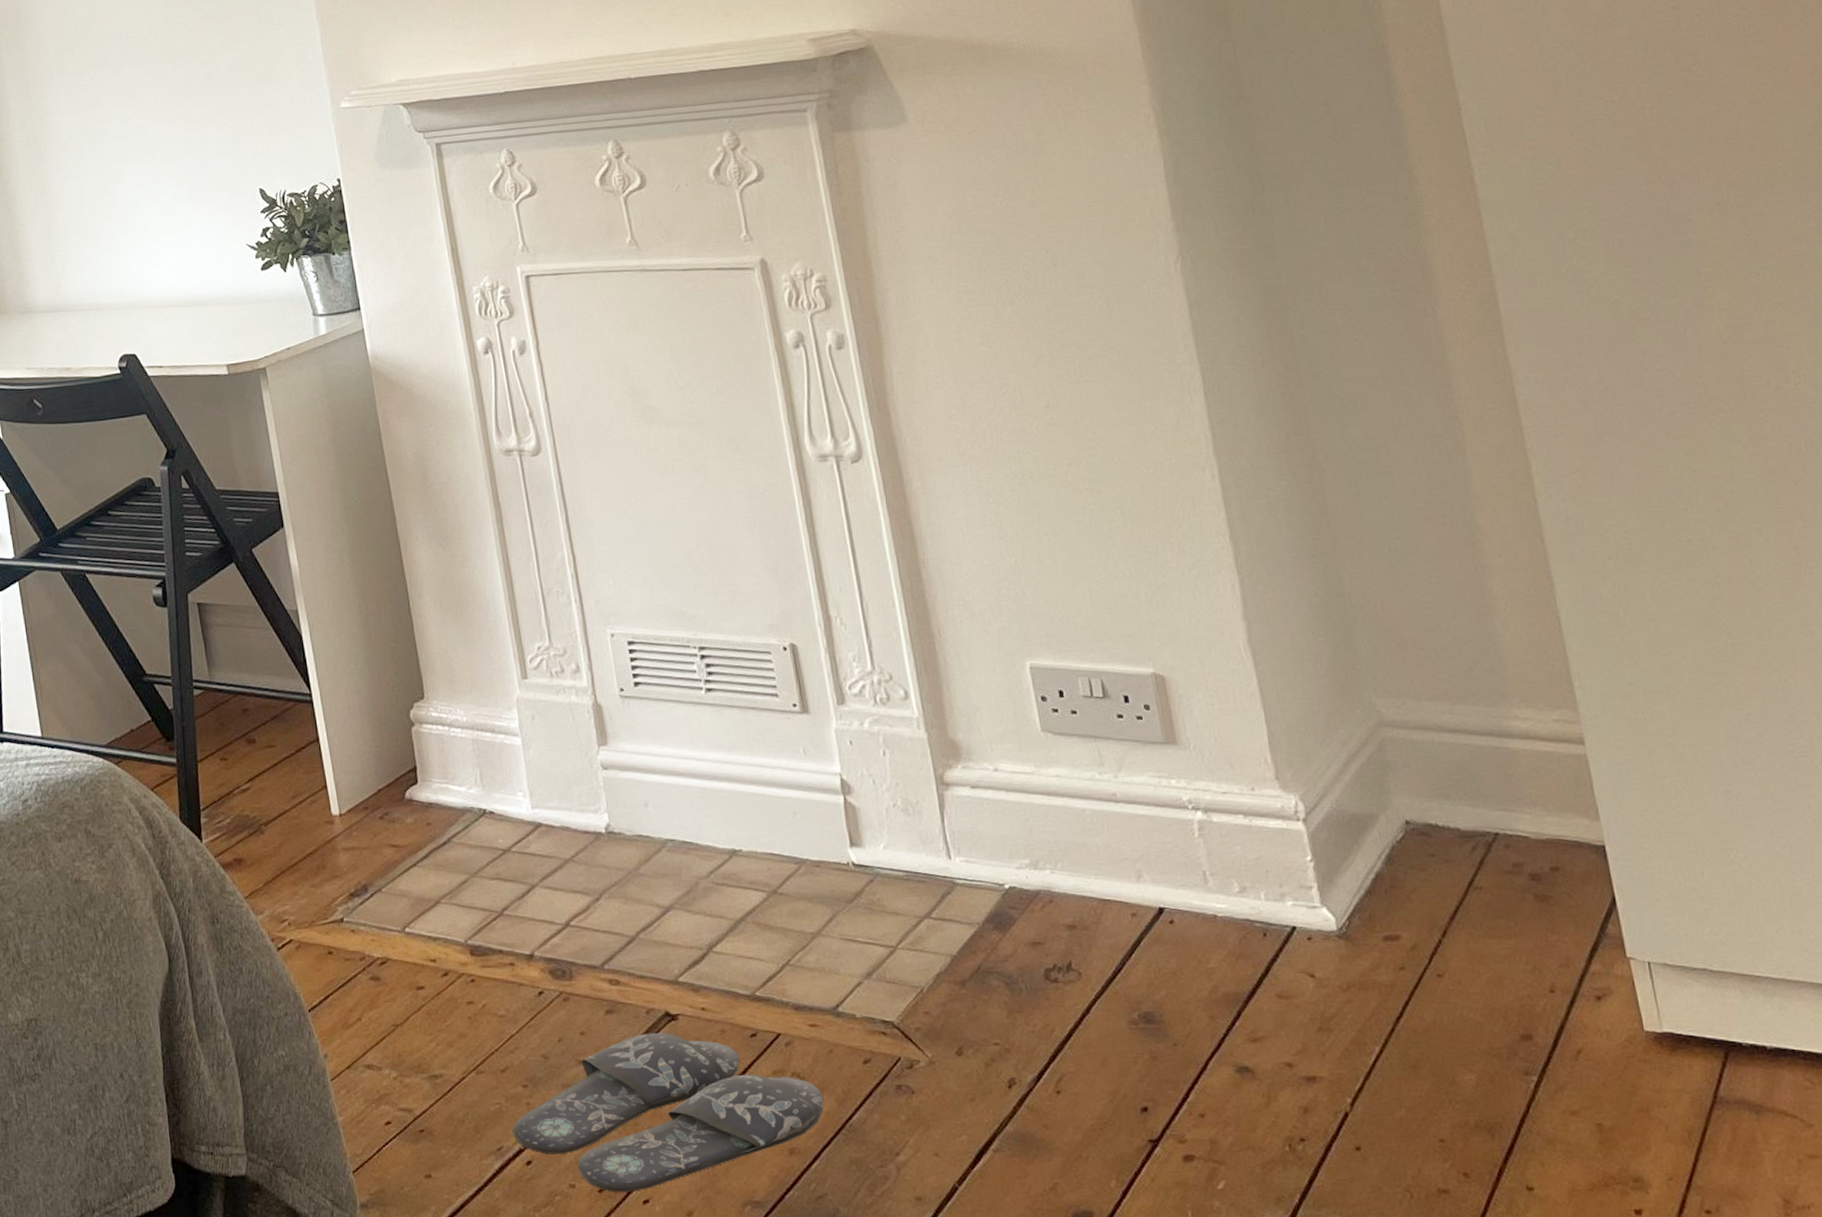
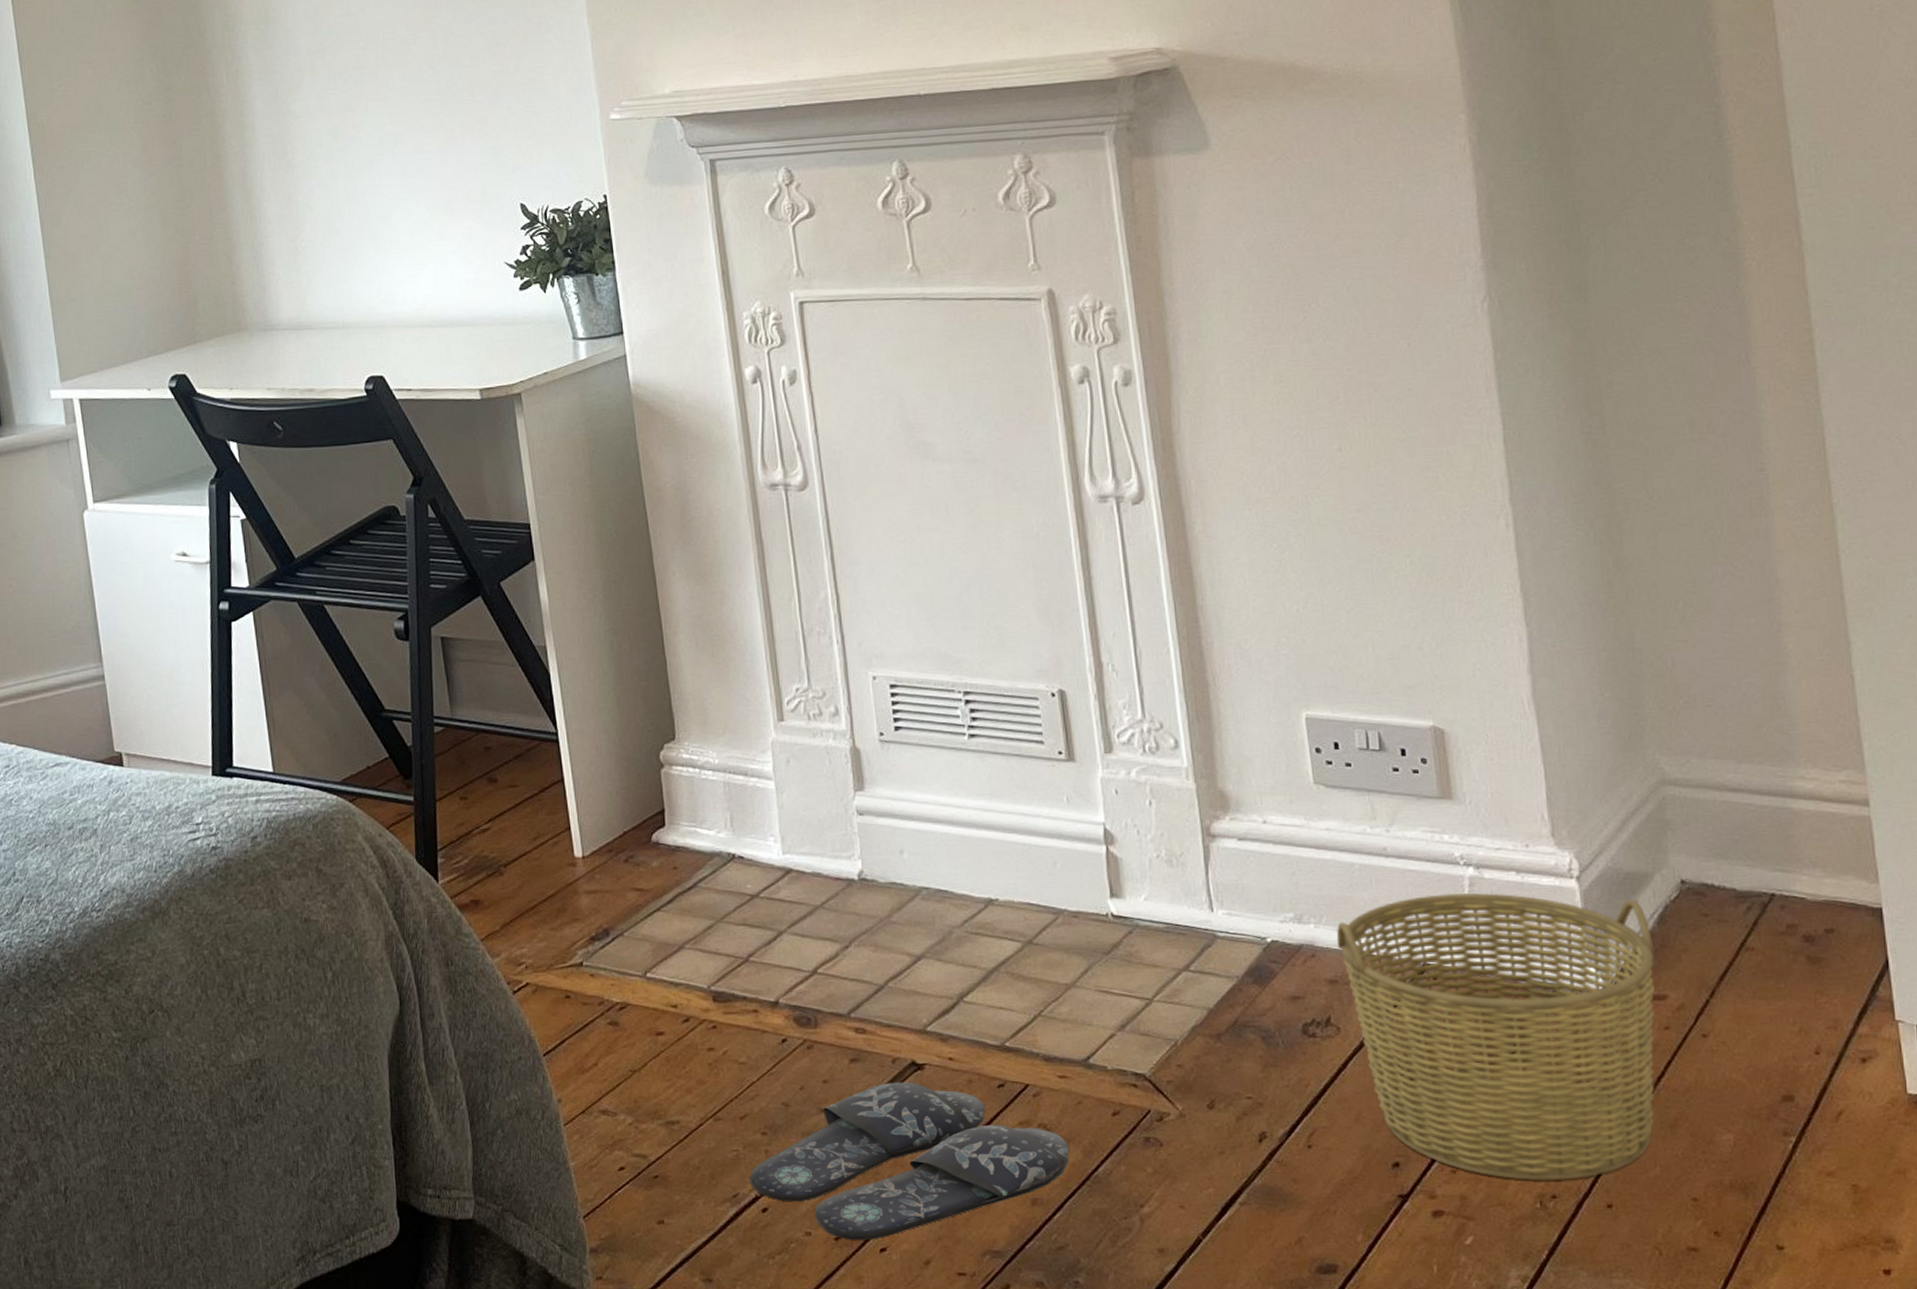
basket: none [1072,836,1396,1125] -> present [1336,892,1655,1182]

